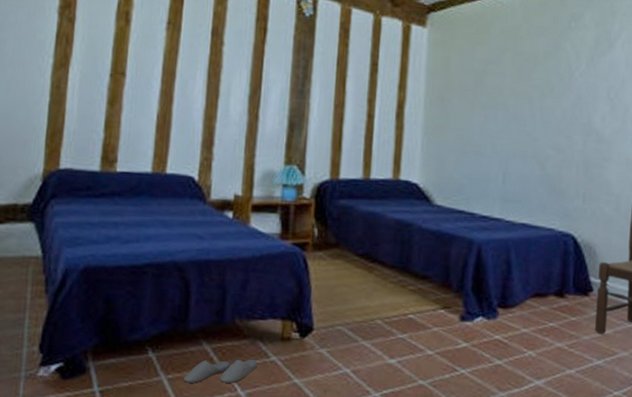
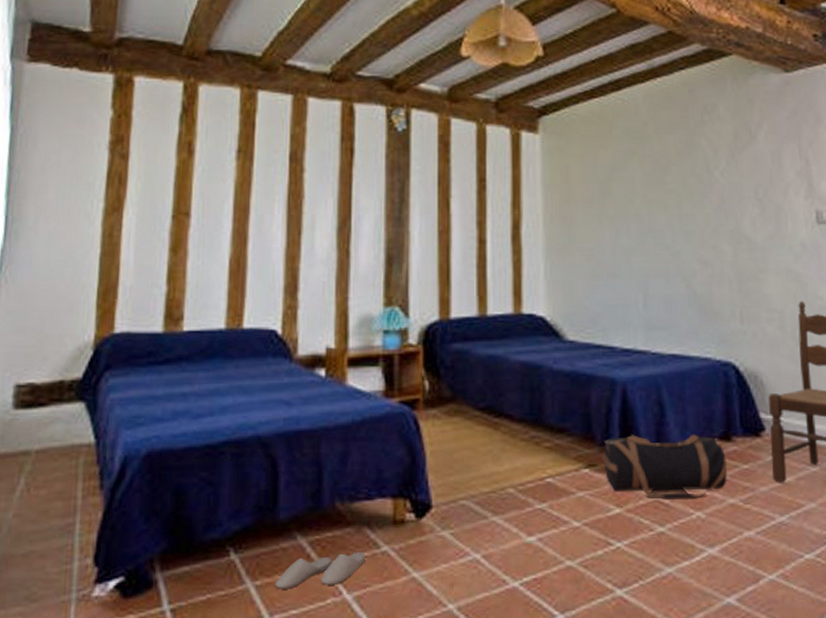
duffel bag: none [456,286,559,341] -> present [602,434,728,500]

